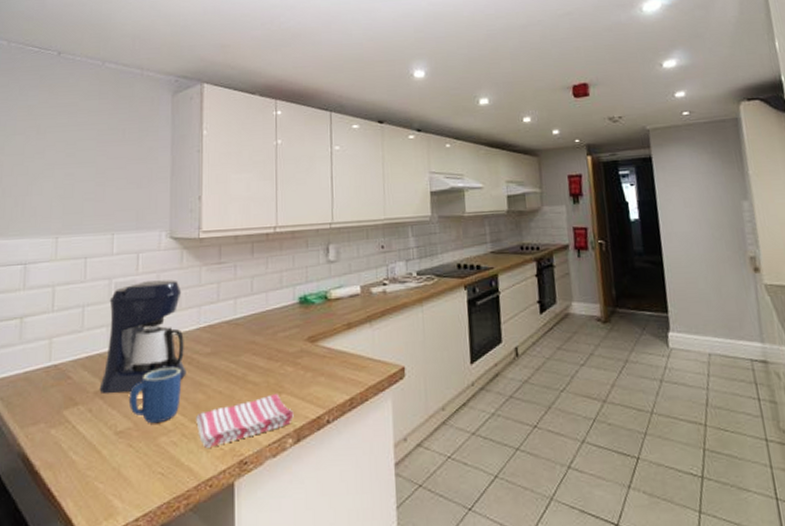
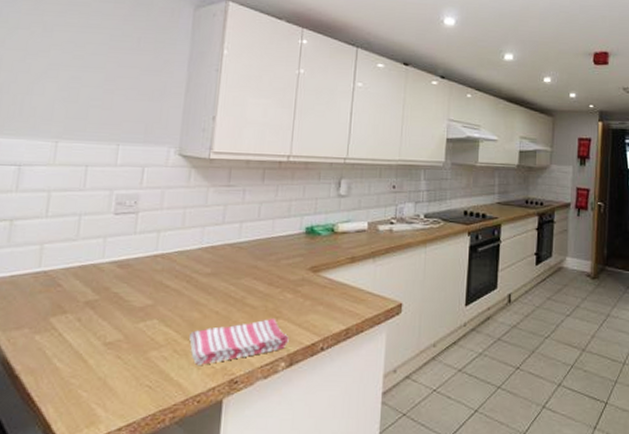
coffee maker: present [99,279,187,393] -> none [90,196,186,305]
mug: present [128,367,181,424] -> none [121,283,178,338]

